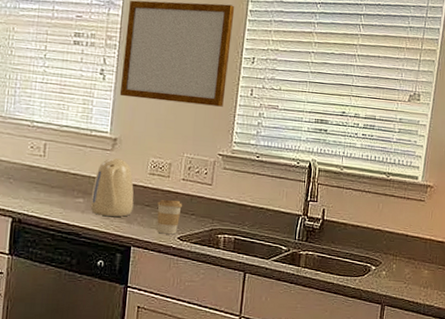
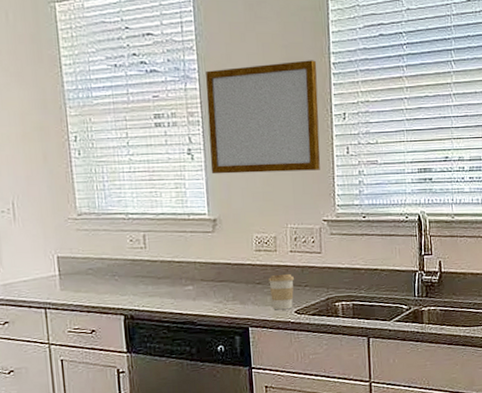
kettle: present [90,157,134,217] -> none [199,238,245,300]

